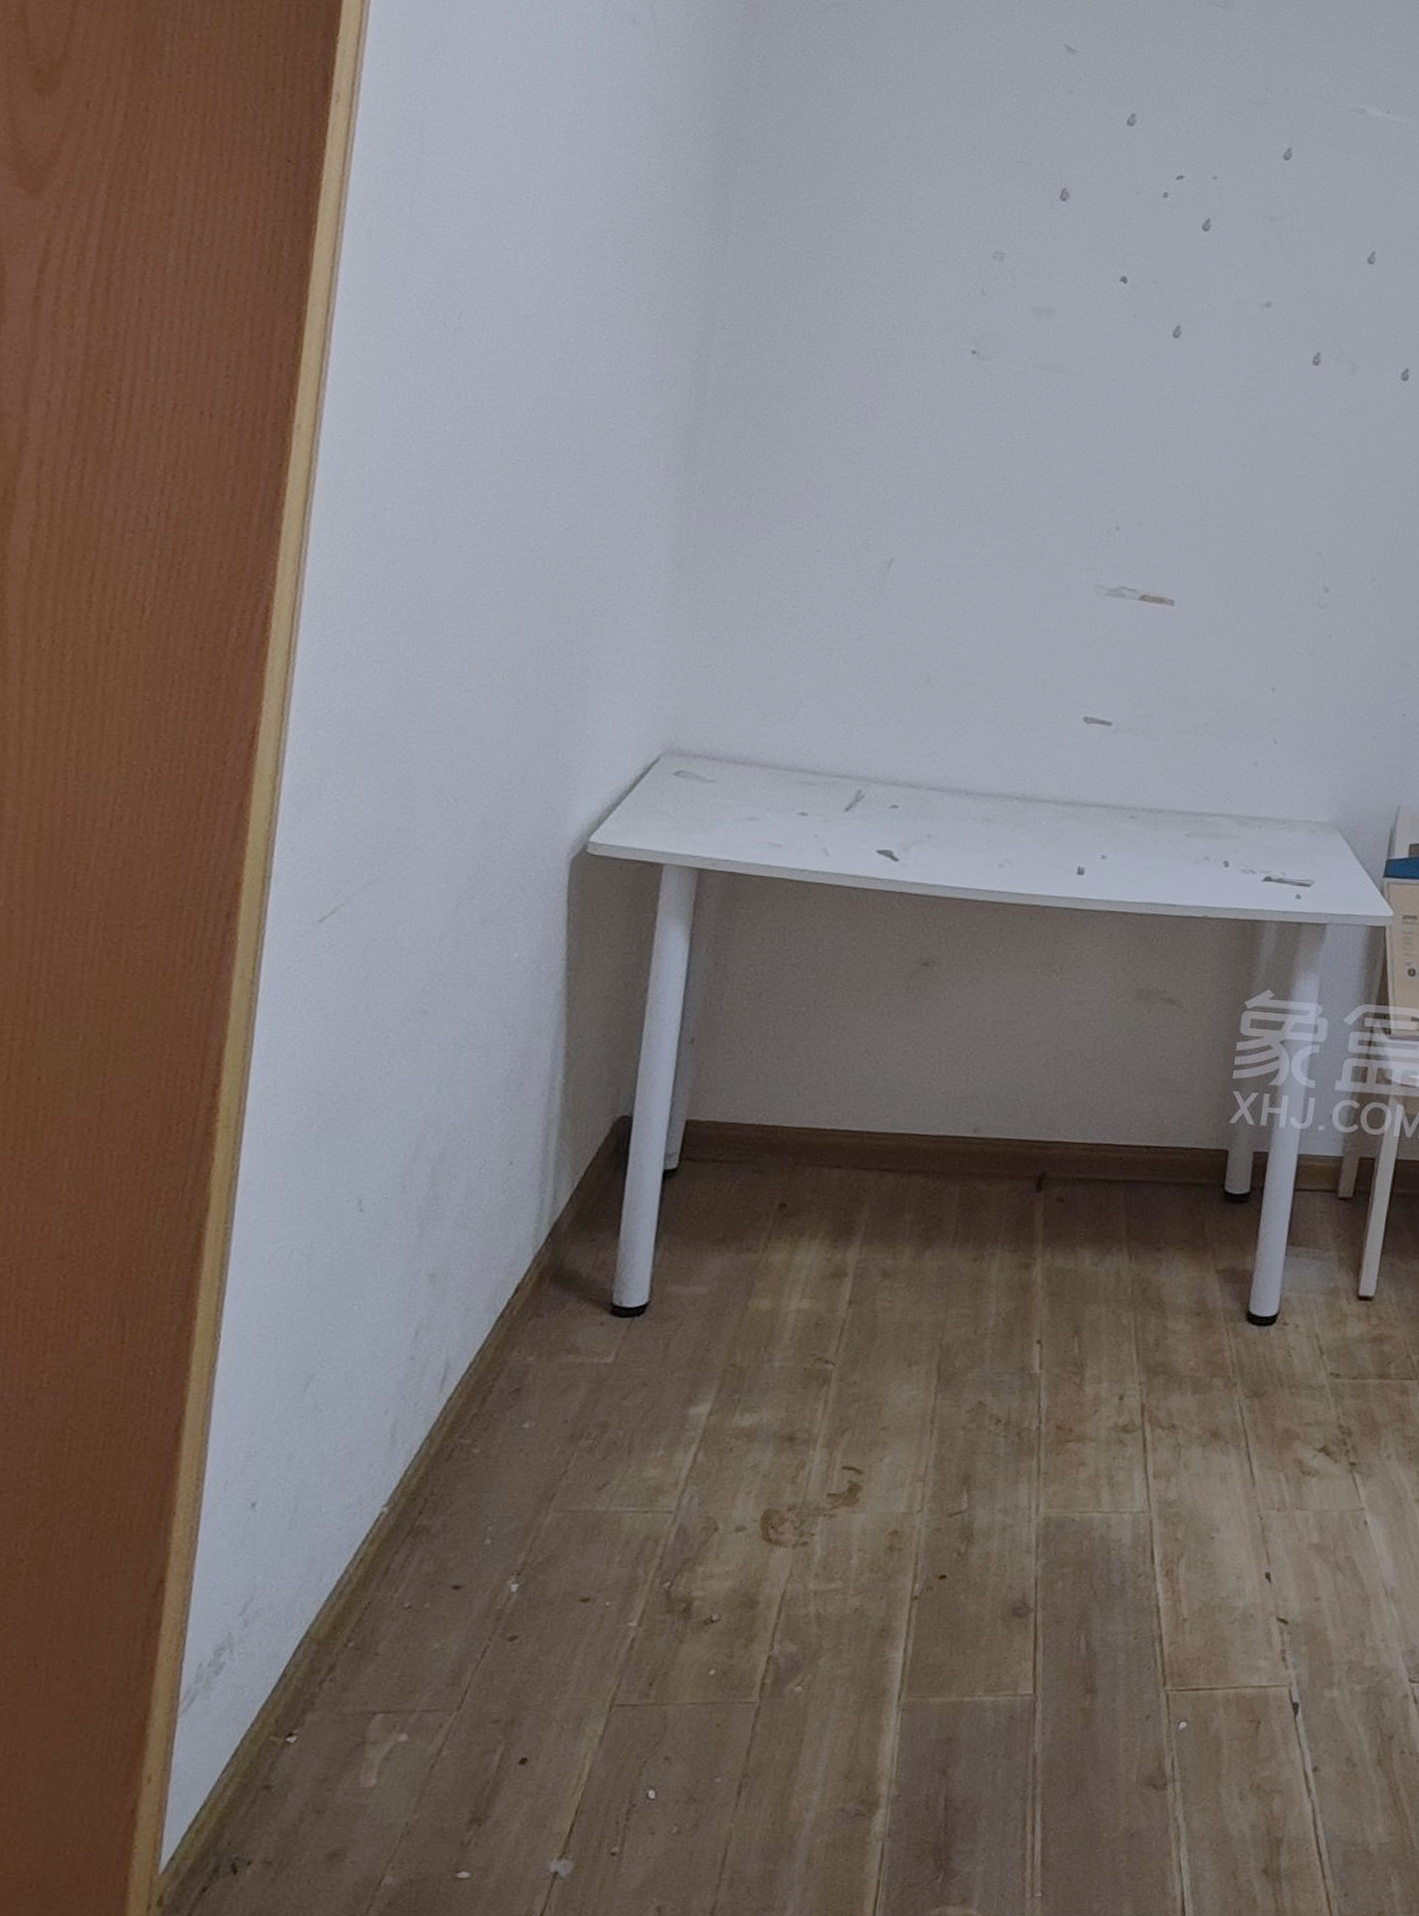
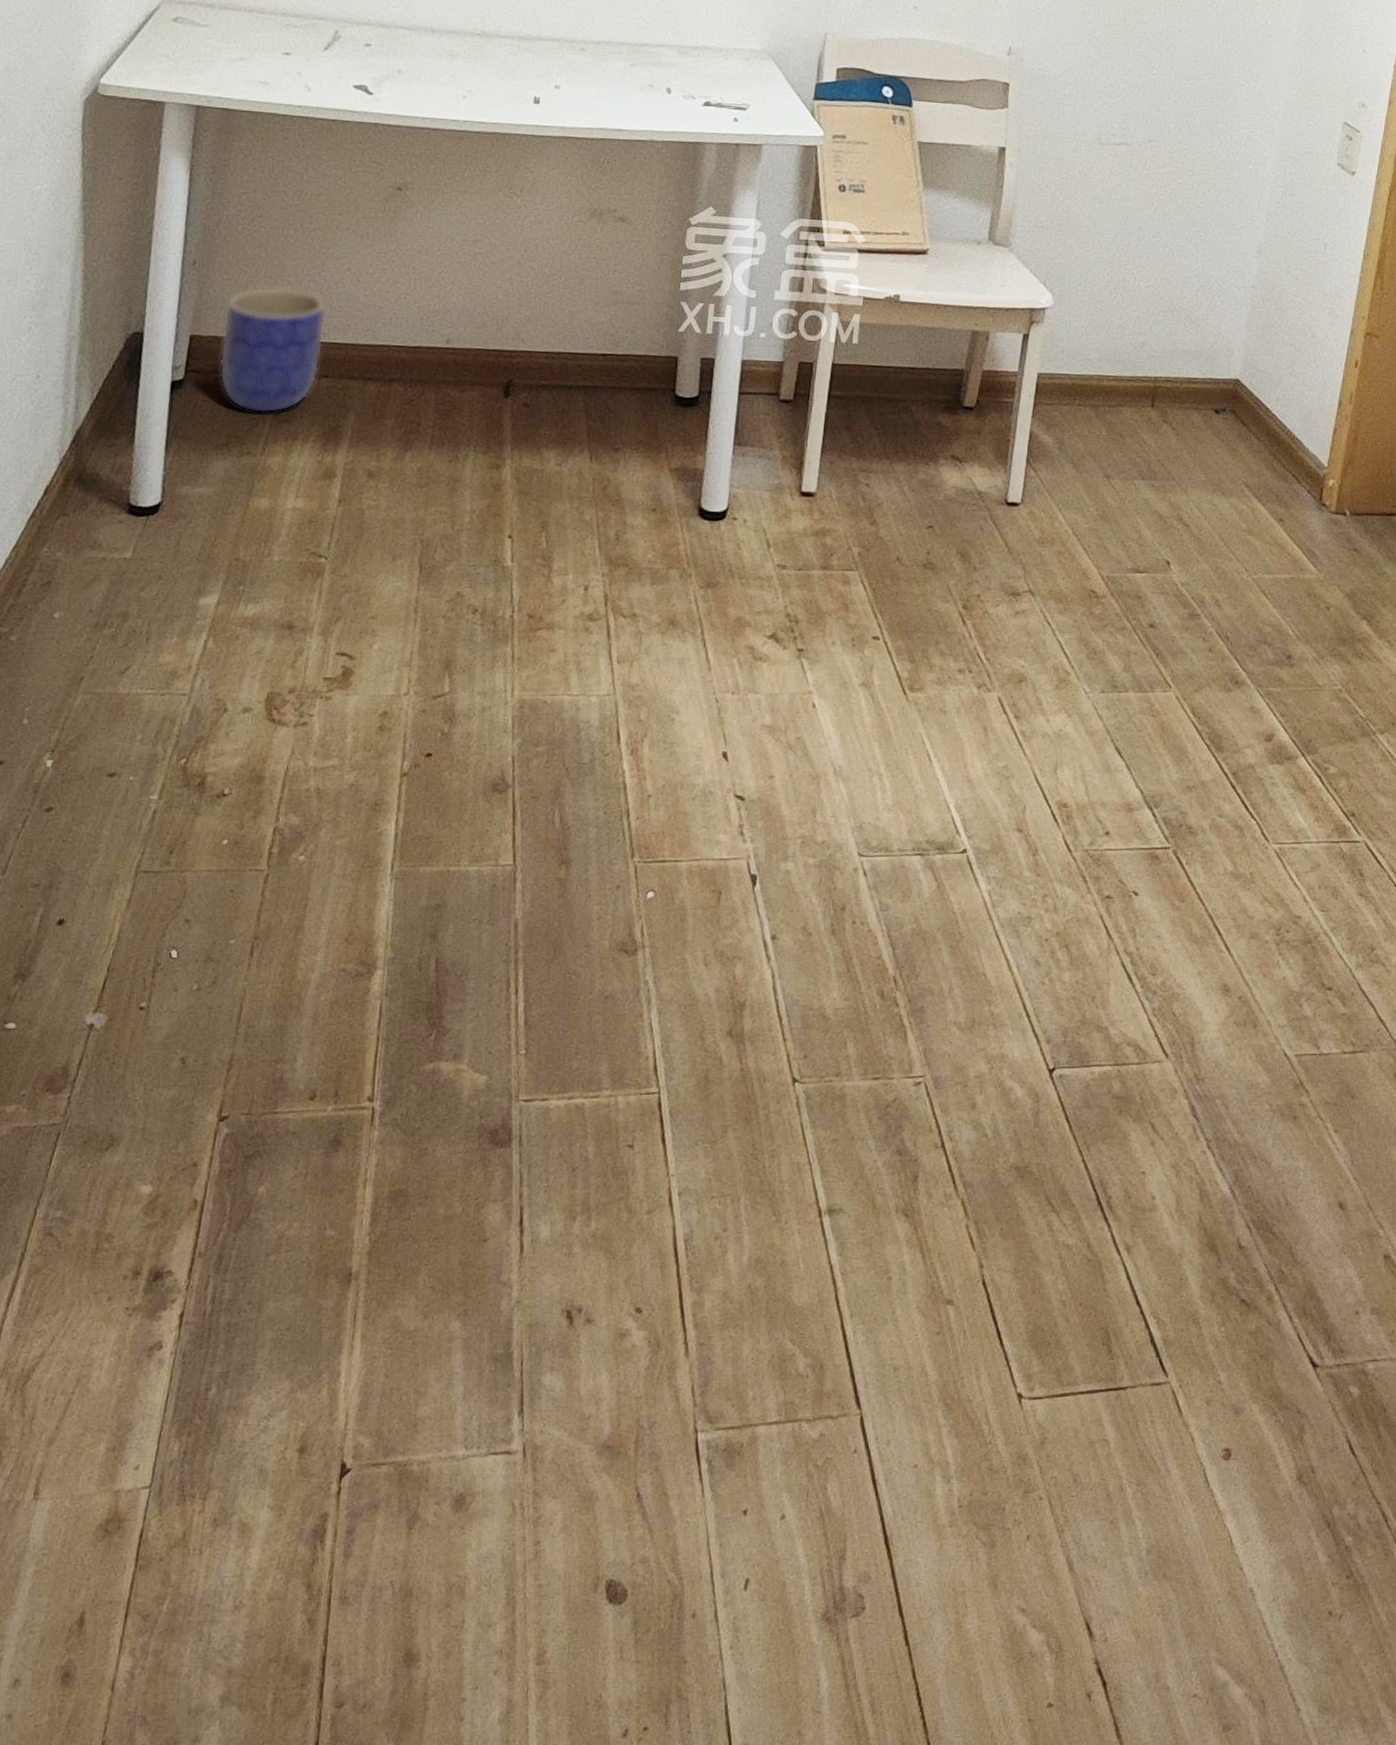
planter: none [718,1067,841,1207] -> present [219,286,327,414]

